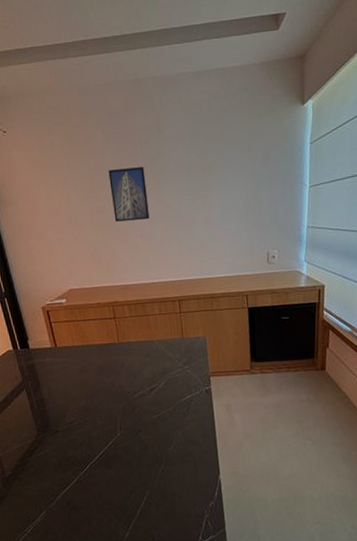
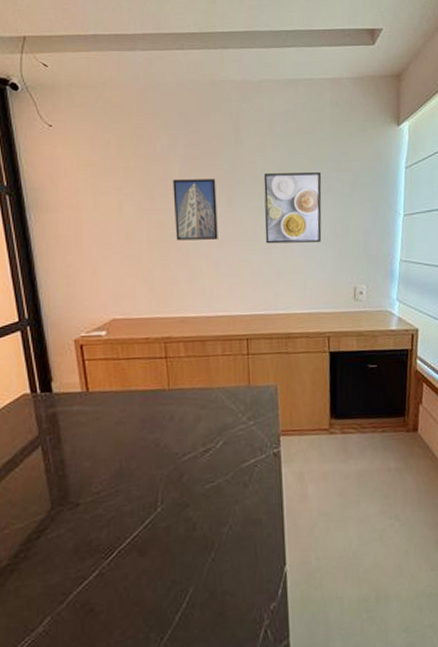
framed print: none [184,154,238,220] -> present [263,172,322,244]

